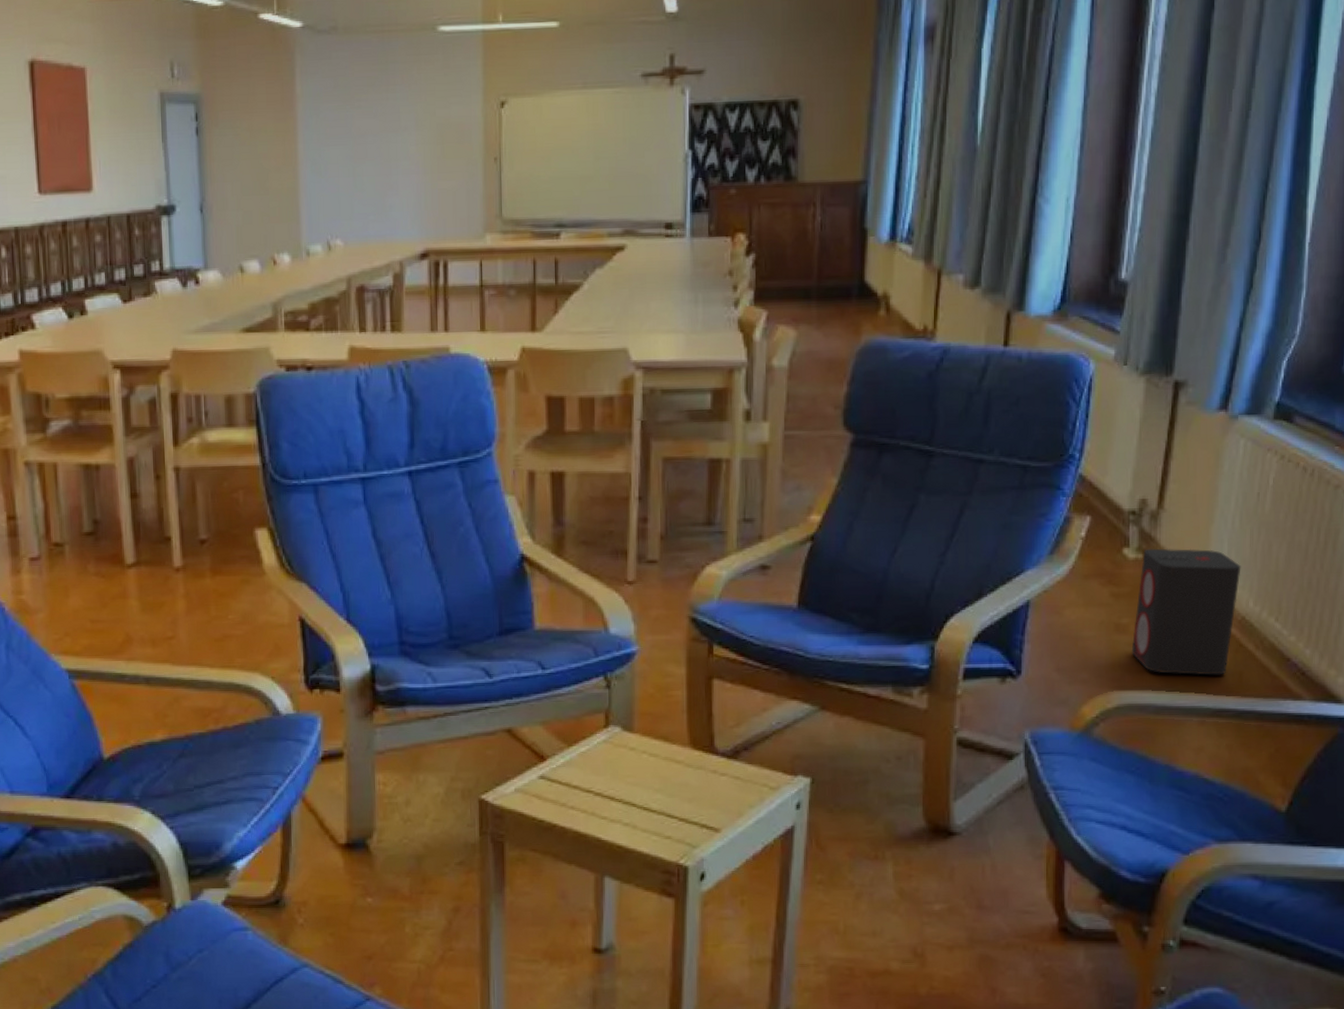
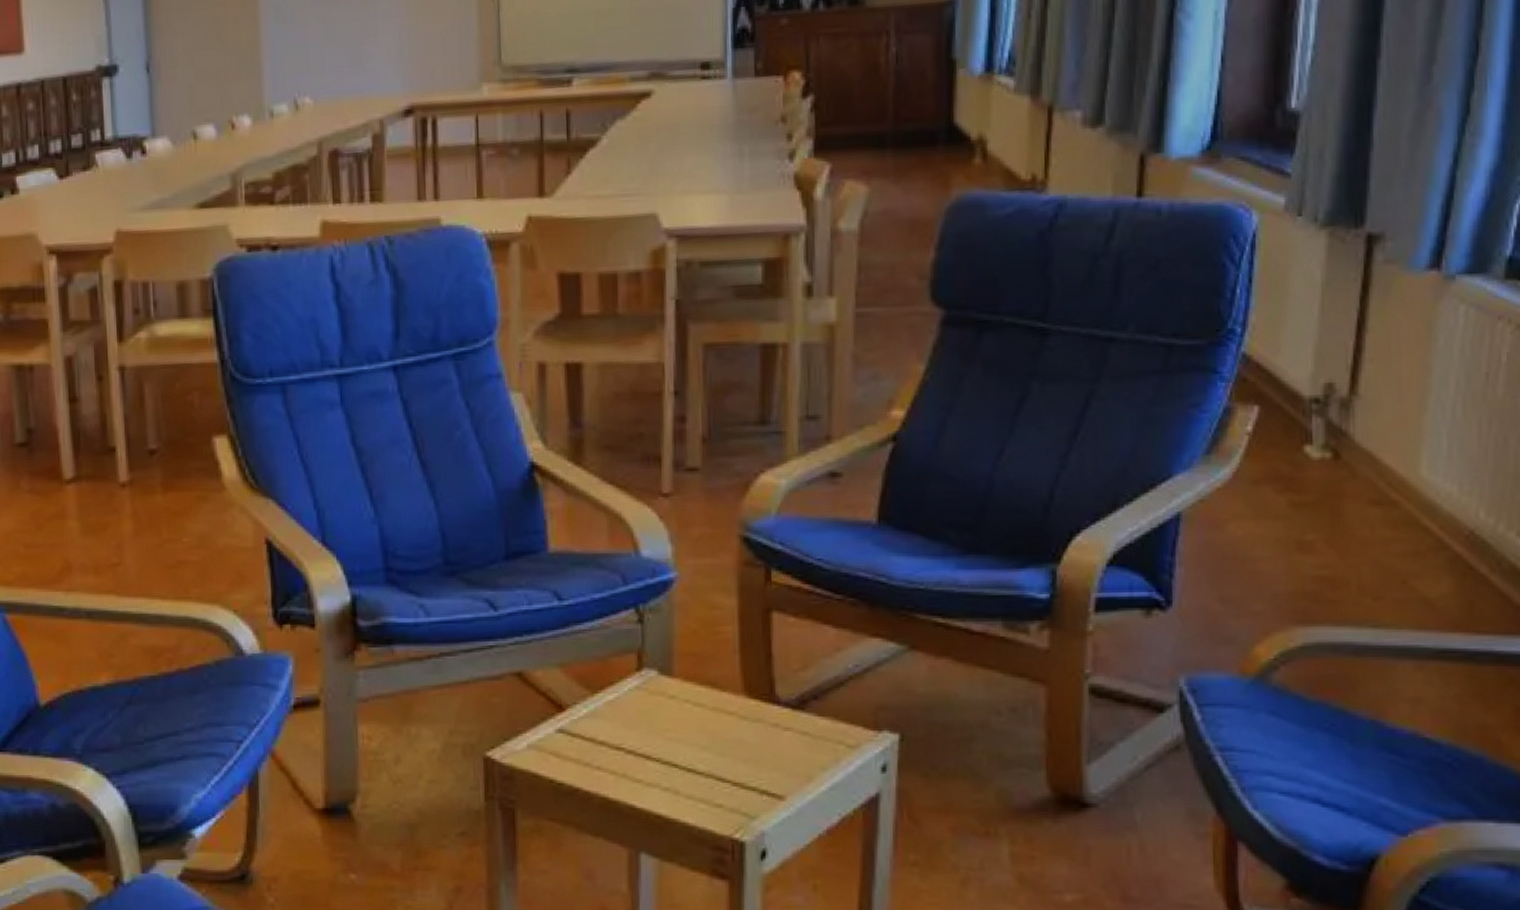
speaker: present [1131,548,1241,676] -> none [1319,444,1467,606]

